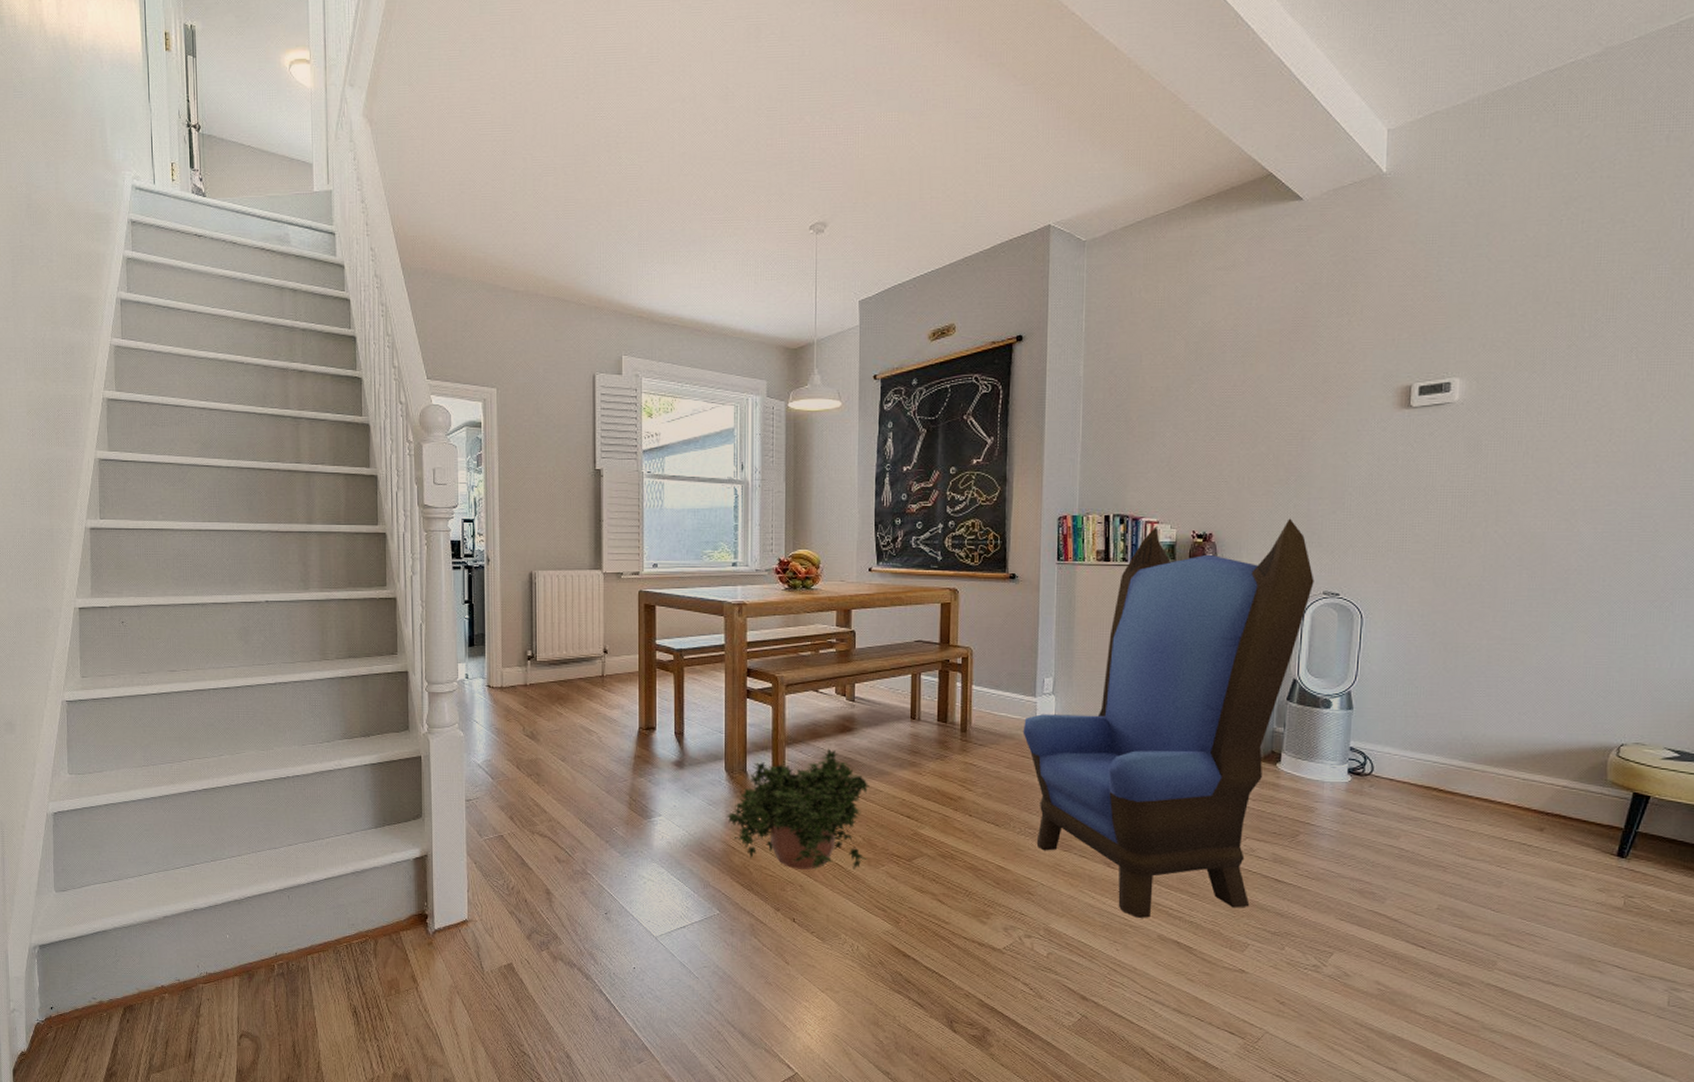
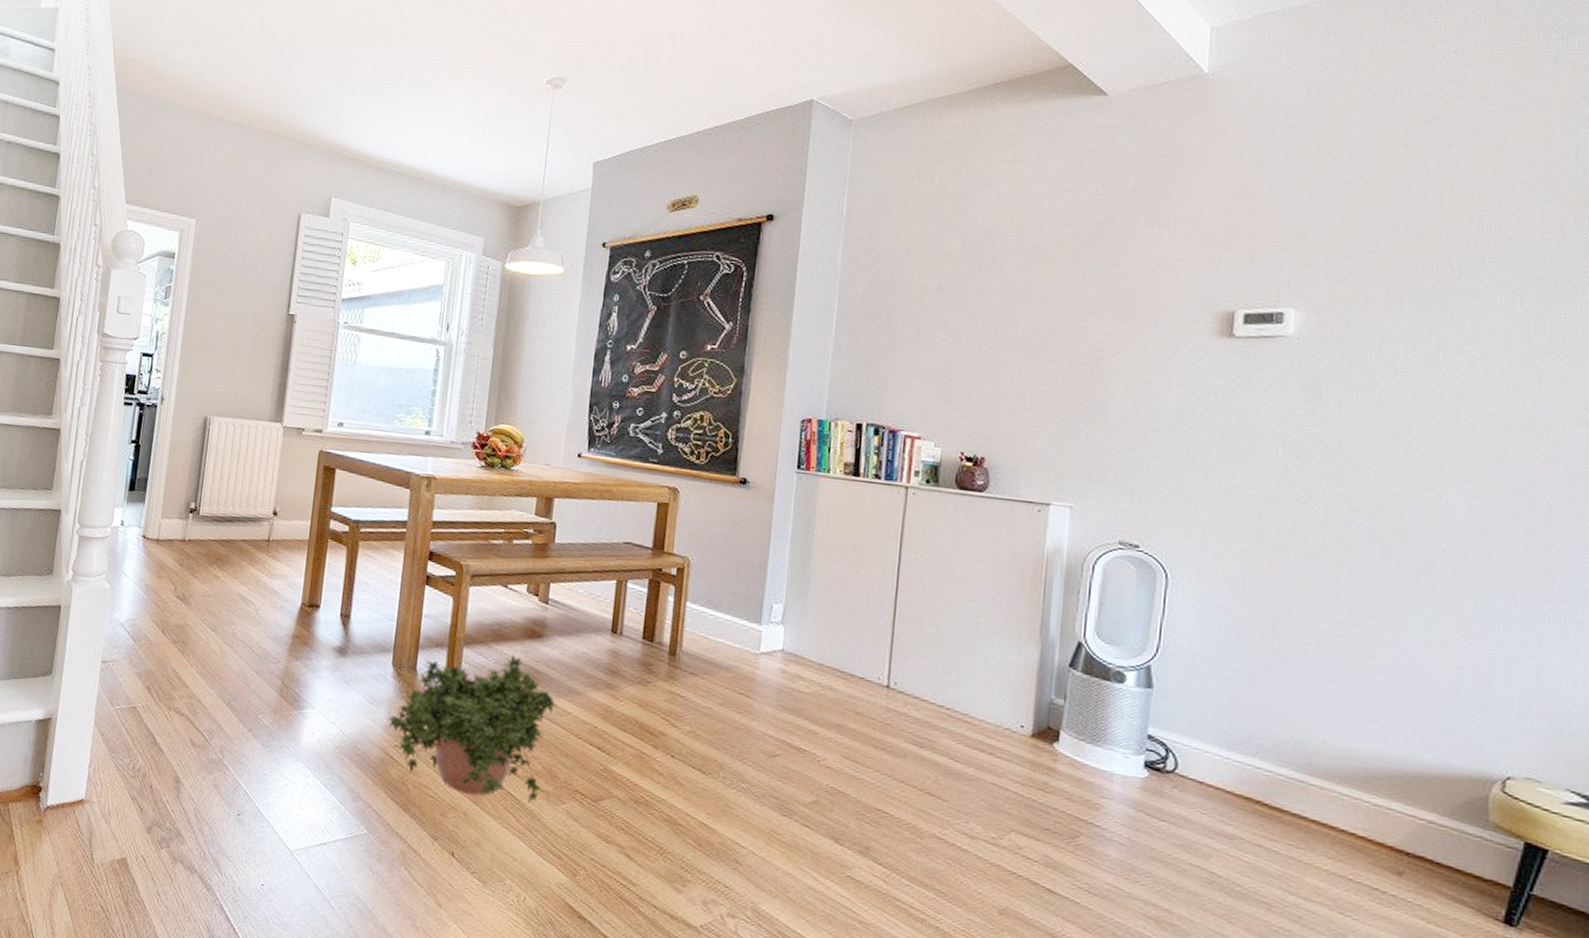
armchair: present [1023,518,1314,918] -> none [742,442,1109,920]

